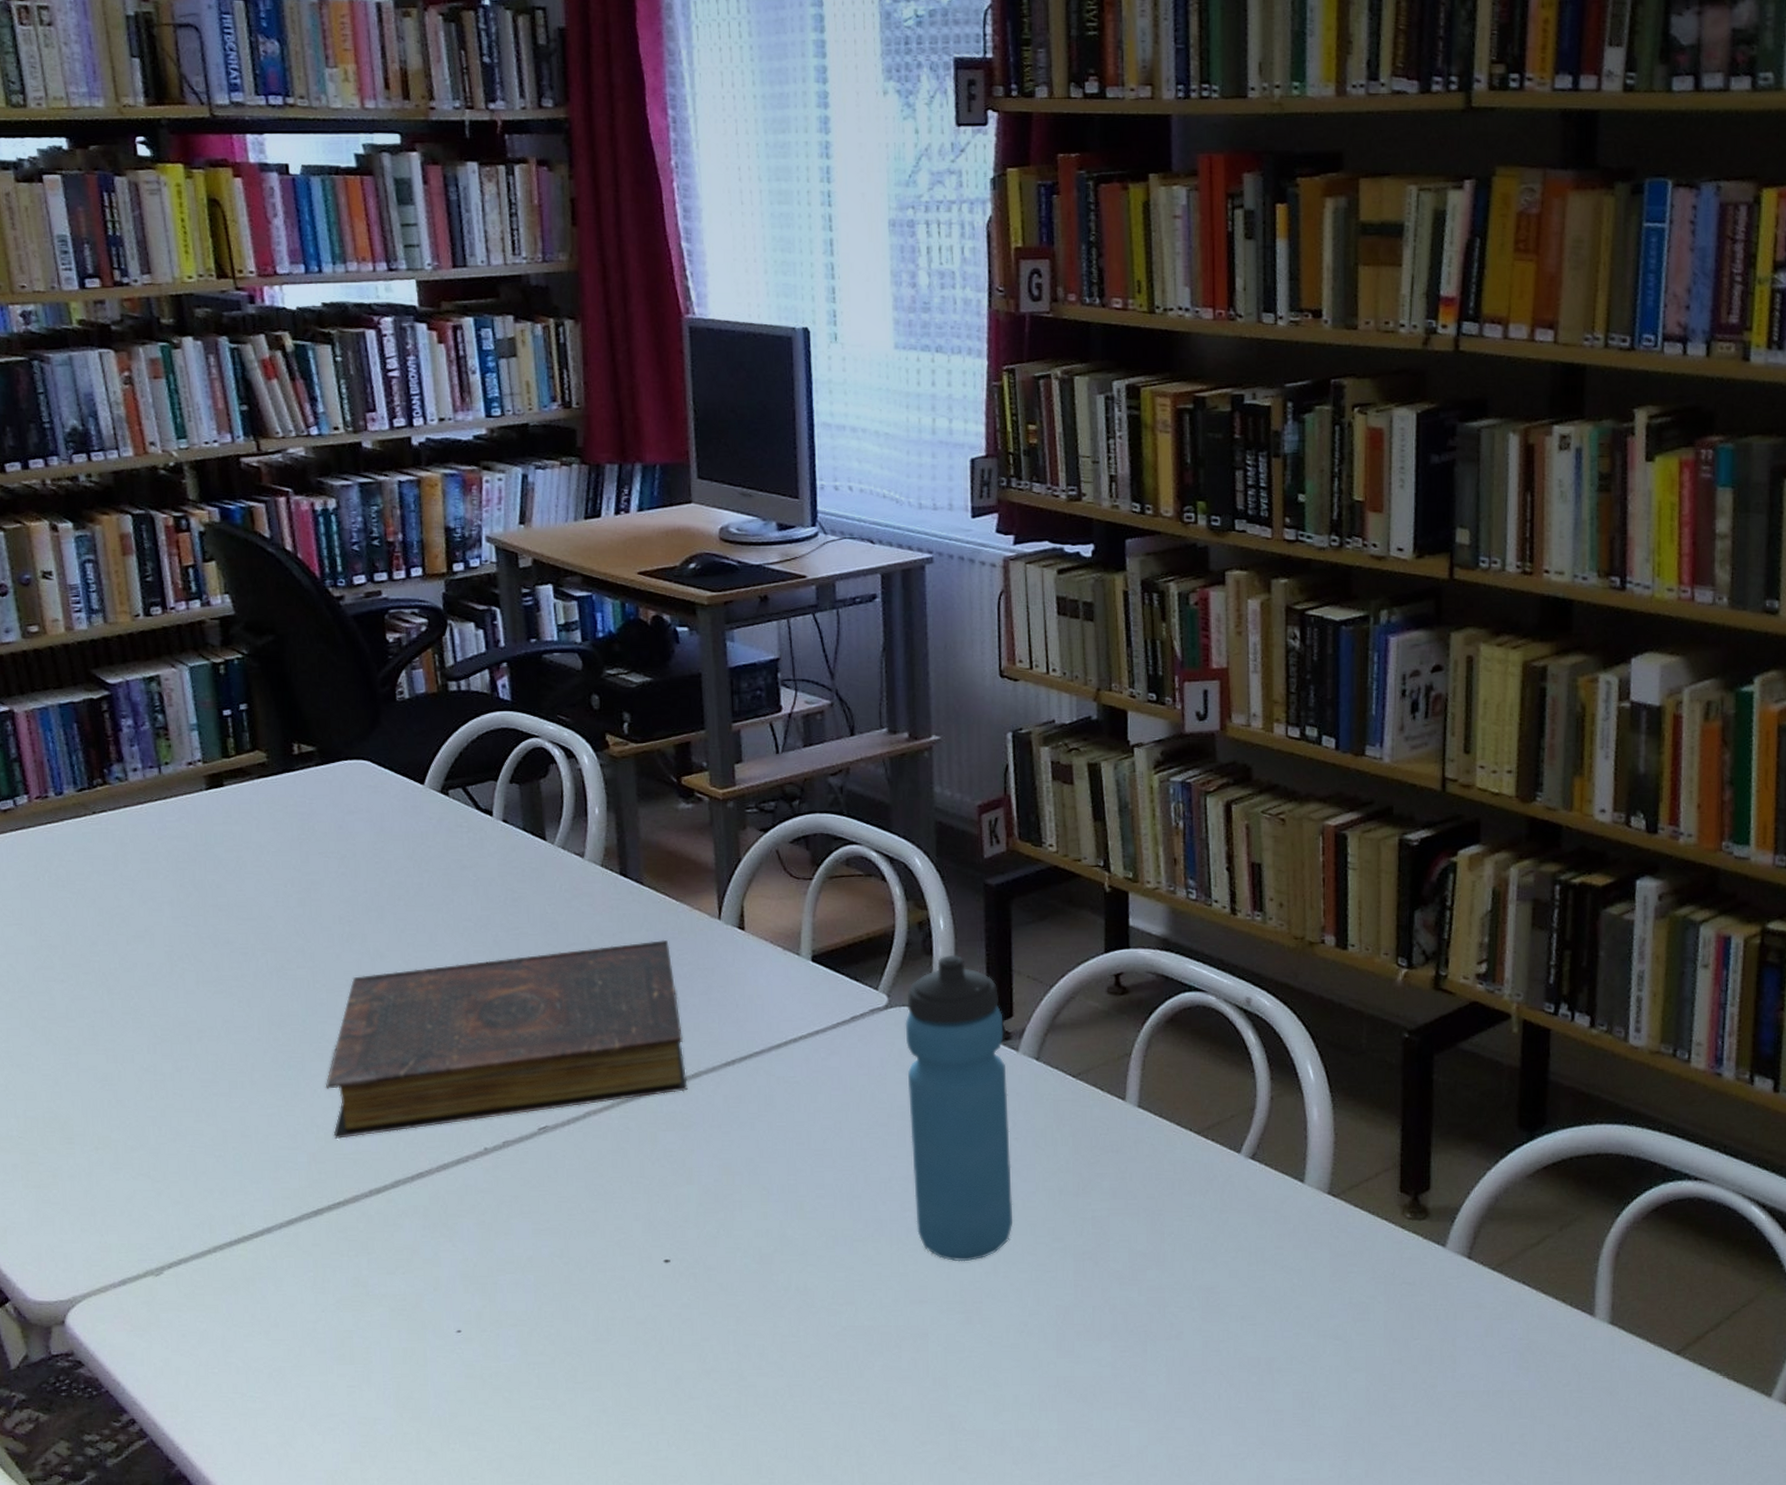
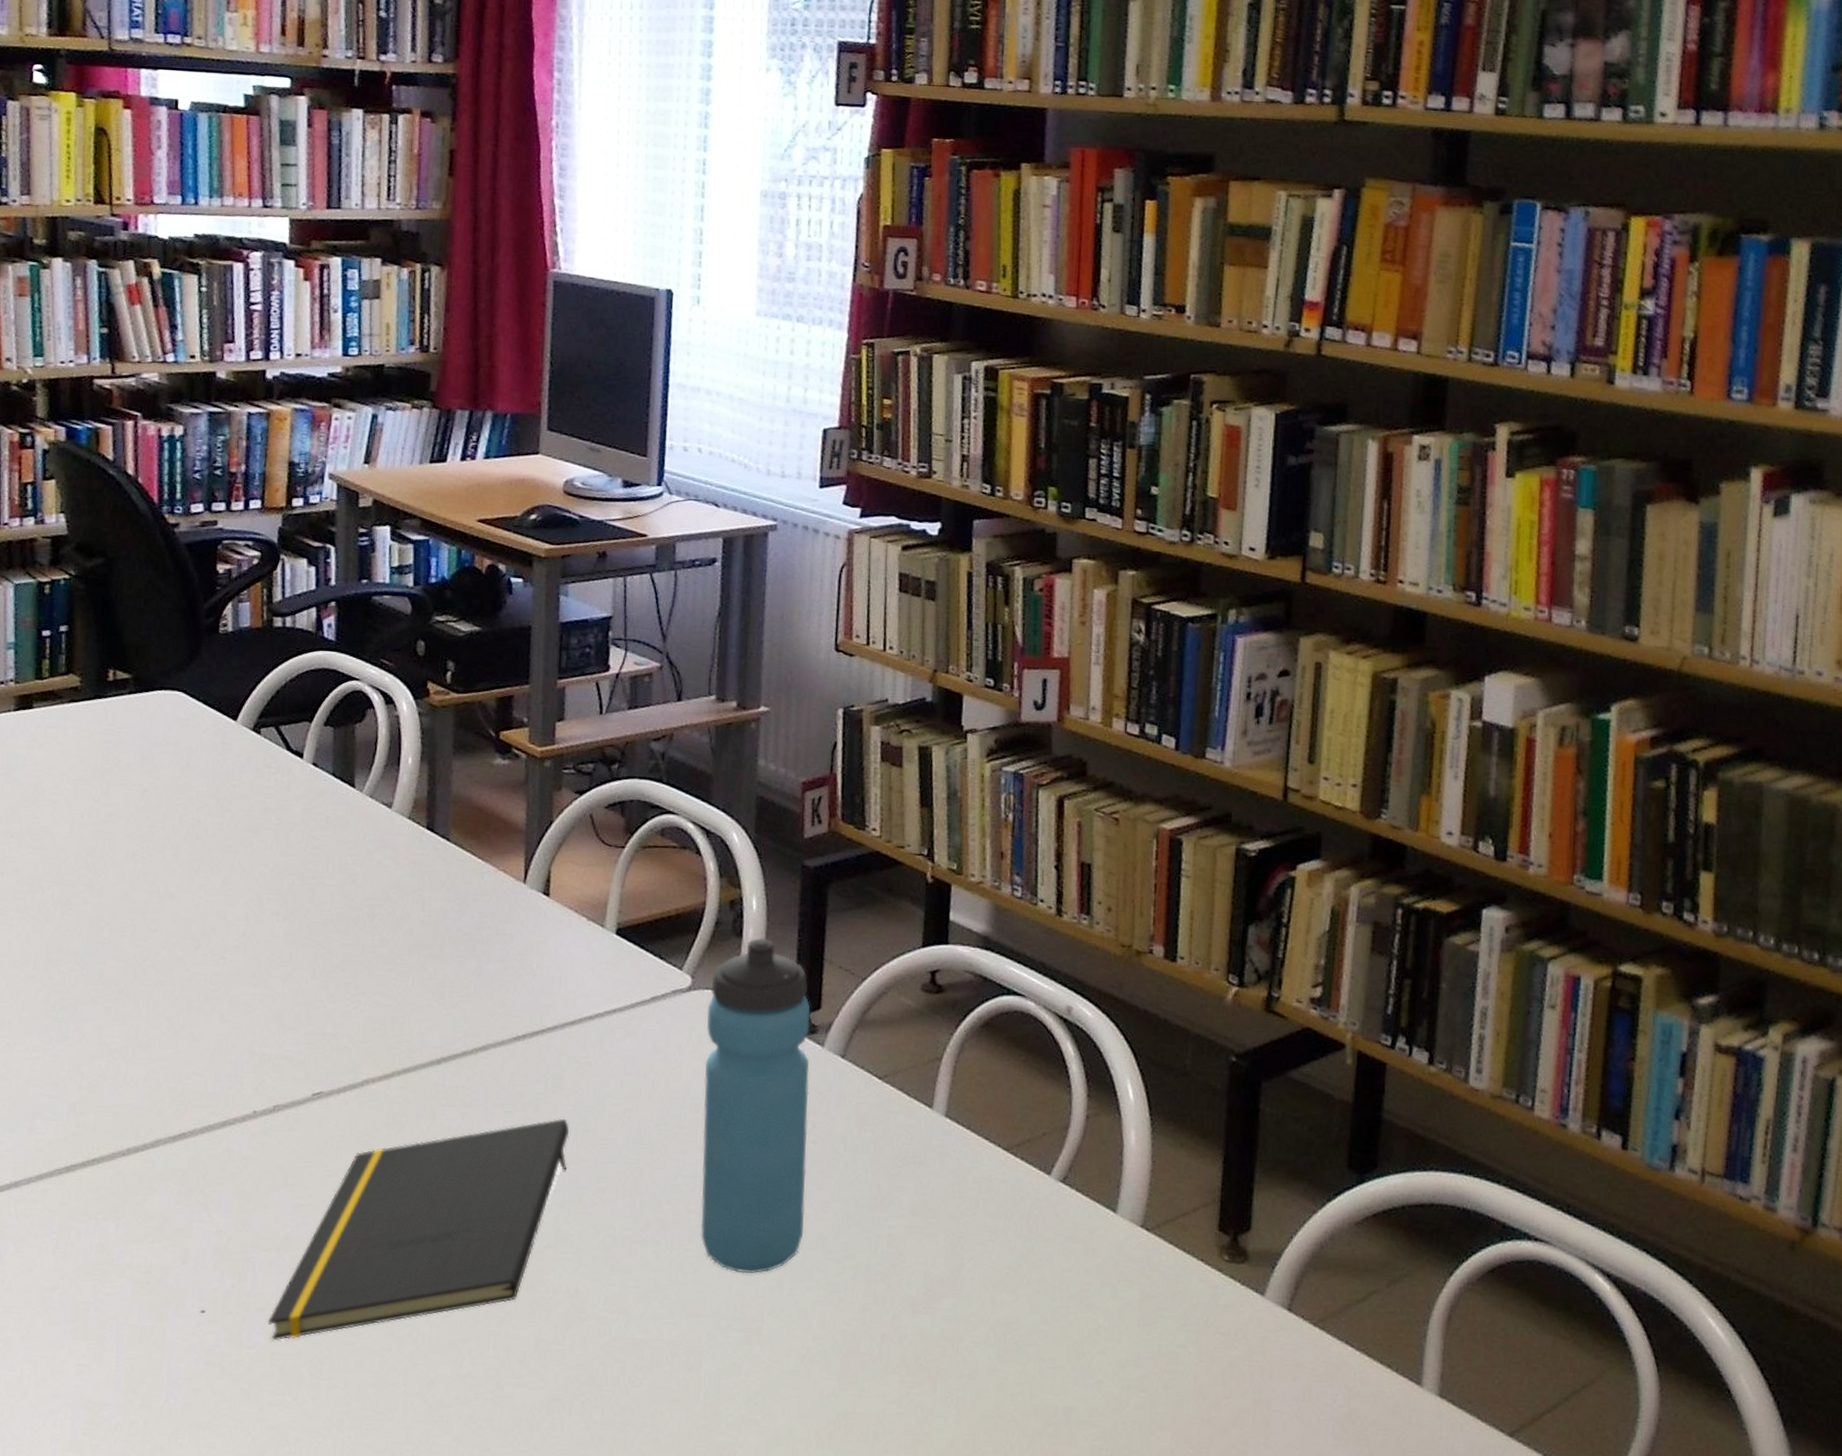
book: present [325,939,688,1140] -> none [95,900,475,1091]
notepad: none [521,1134,786,1353] -> present [268,1118,570,1341]

